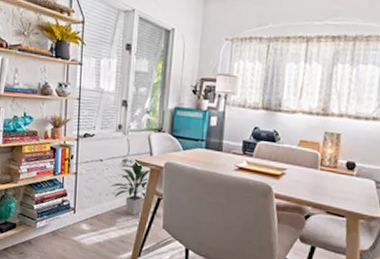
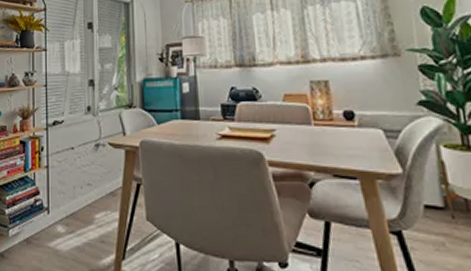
indoor plant: present [109,161,152,216] -> none [83,144,127,208]

